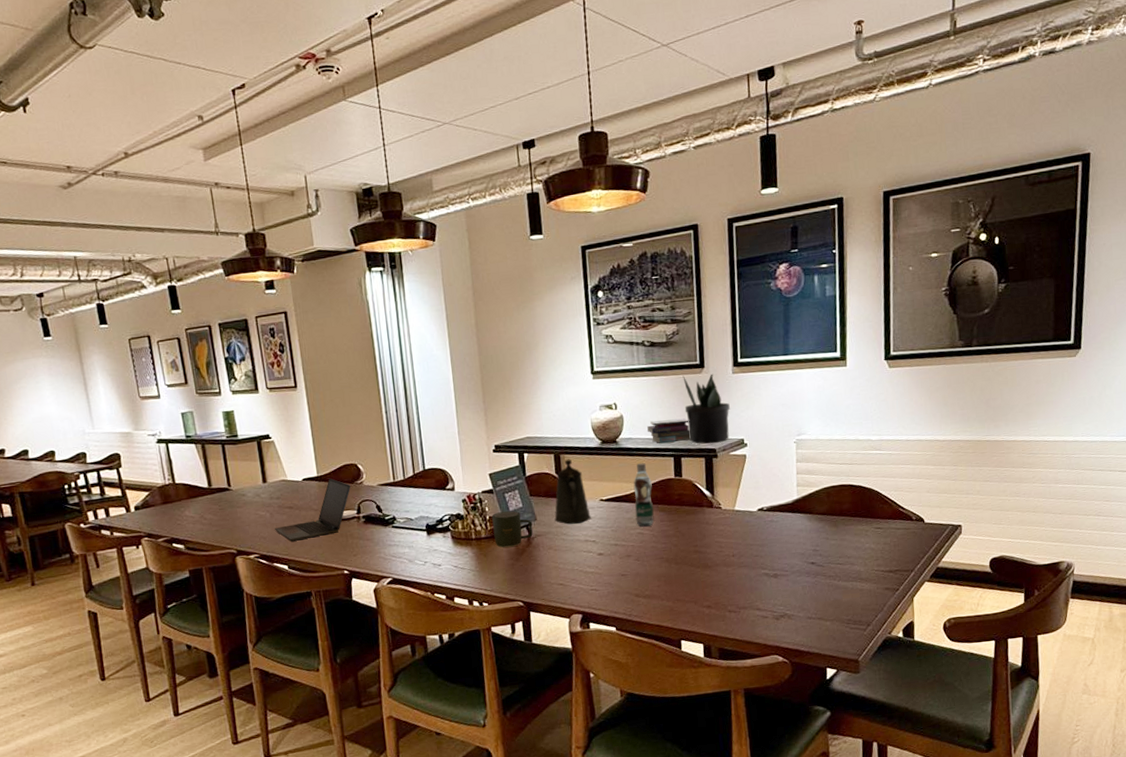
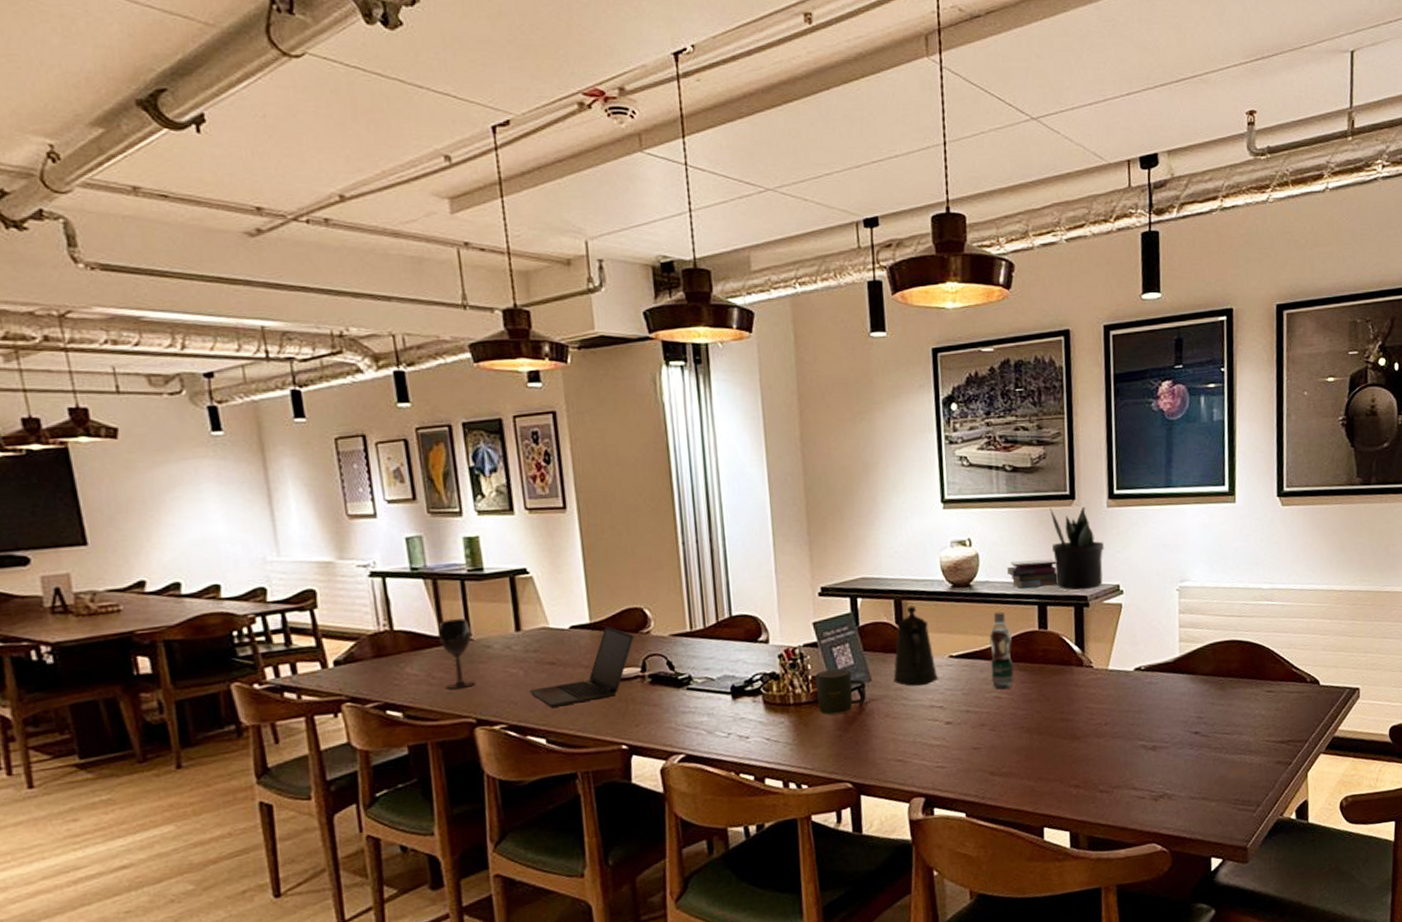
wine glass: none [207,473,234,528] -> present [439,618,474,689]

